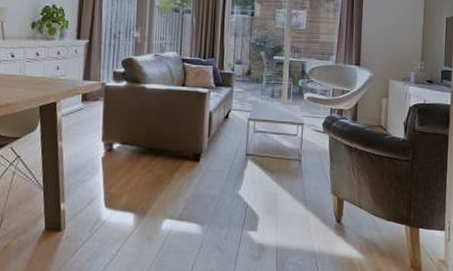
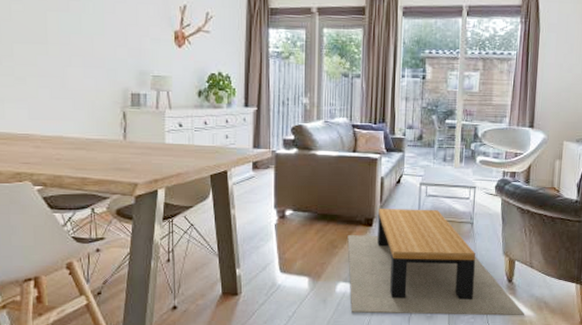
coffee table: none [174,144,355,259] -> present [347,209,525,316]

